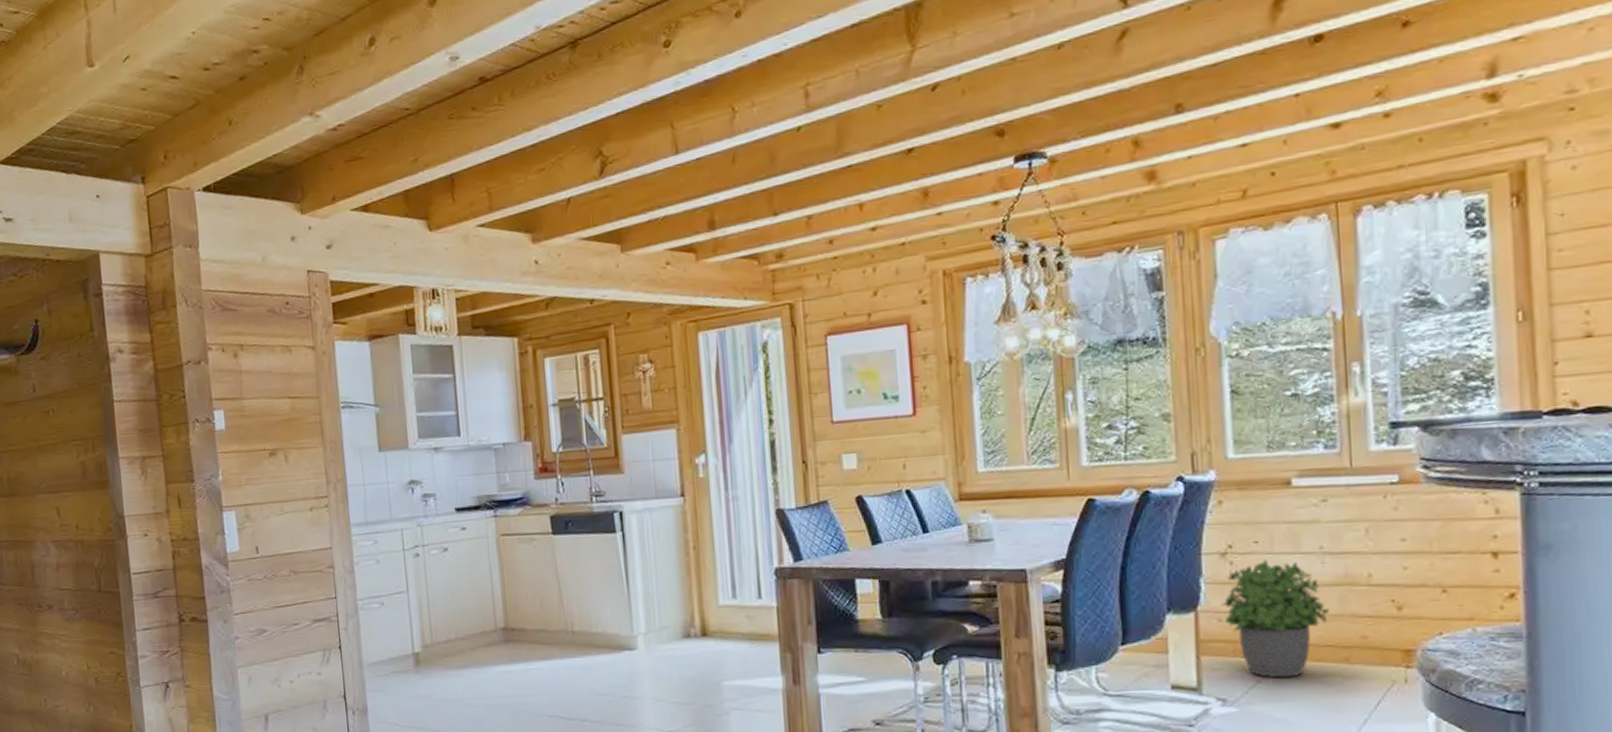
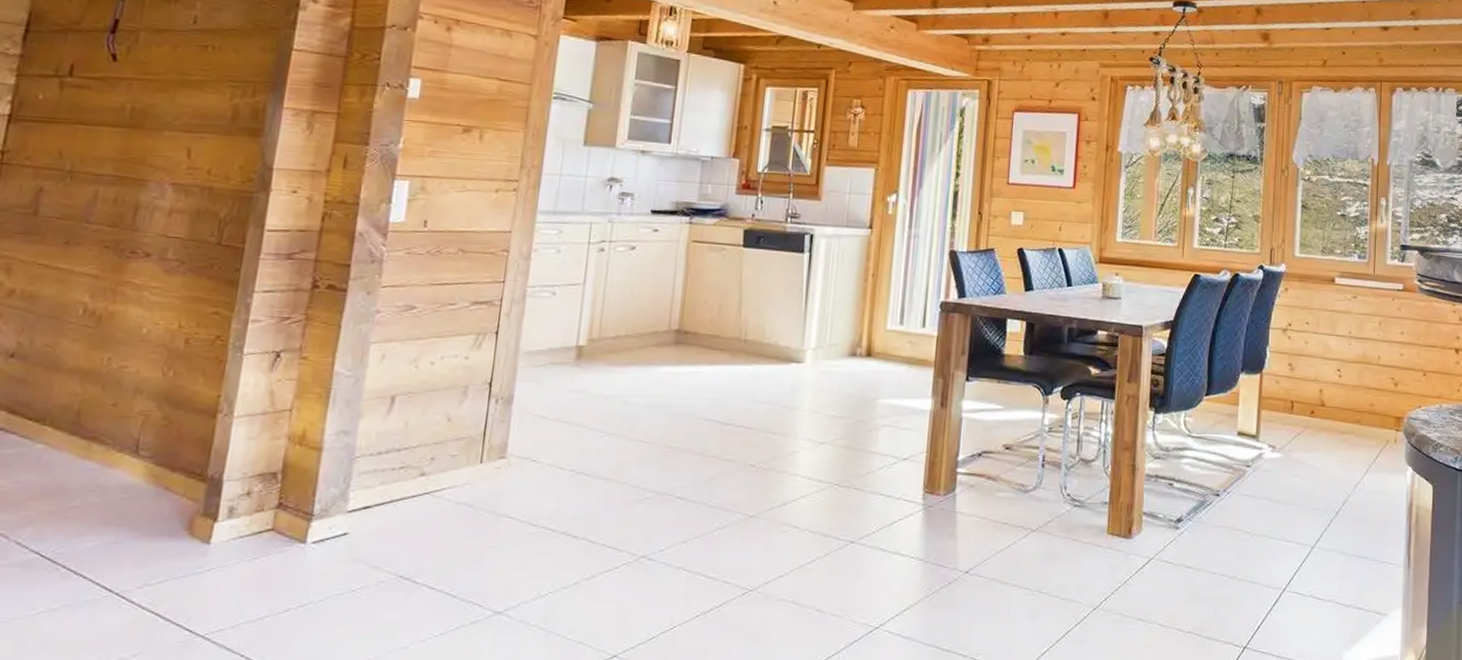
potted plant: present [1221,559,1329,679] -> none [1279,338,1351,433]

